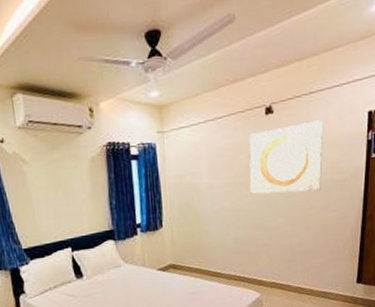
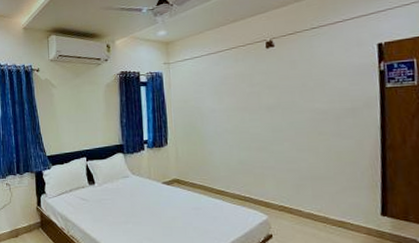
wall art: present [249,120,324,195] -> none [251,52,331,119]

